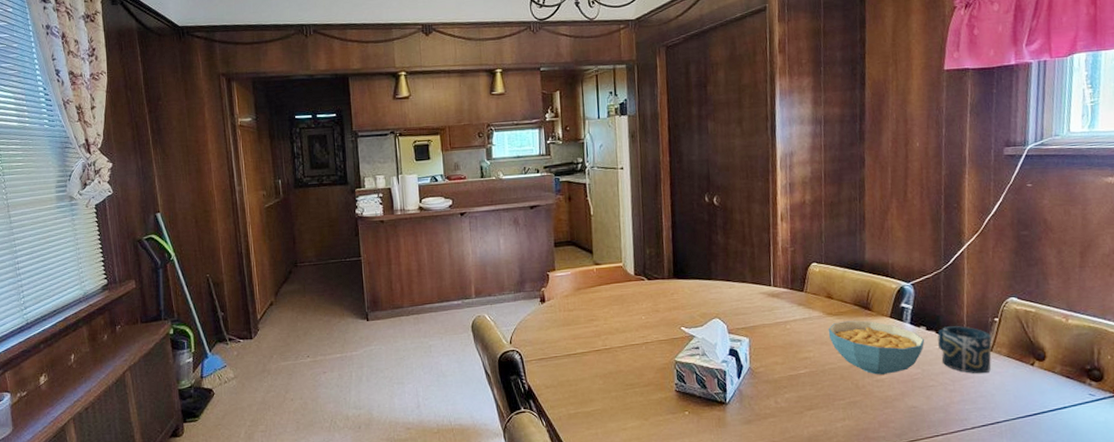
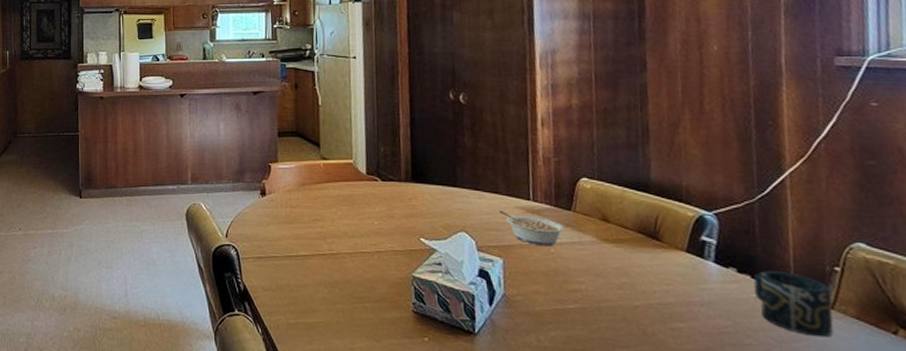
legume: none [745,296,799,324] -> present [498,210,566,246]
cereal bowl: present [828,320,925,375] -> none [603,251,737,323]

